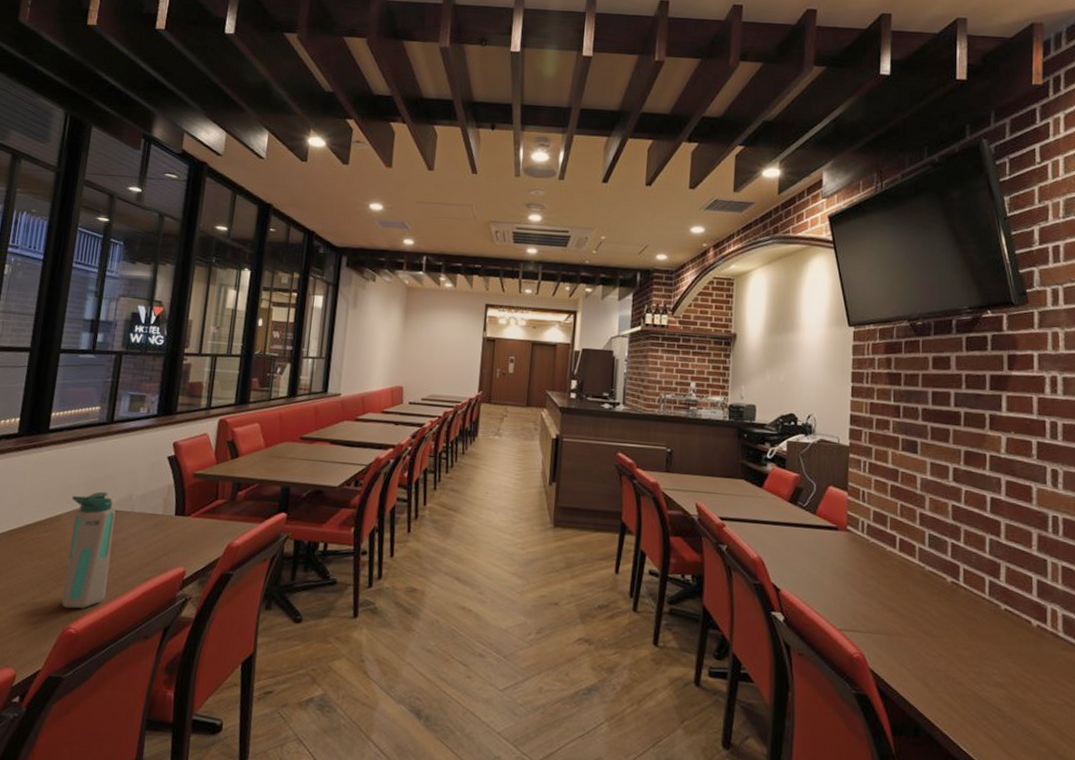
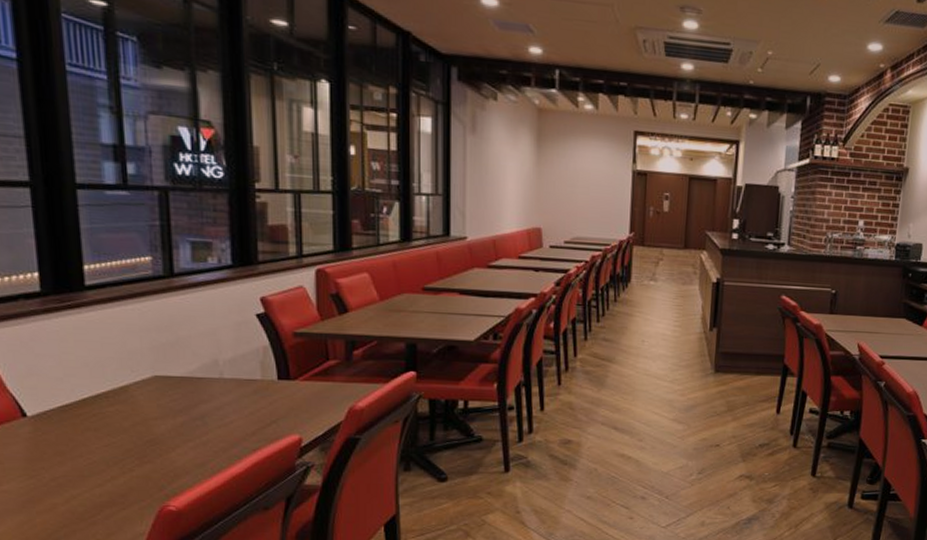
water bottle: present [62,491,116,609] -> none [136,357,206,486]

